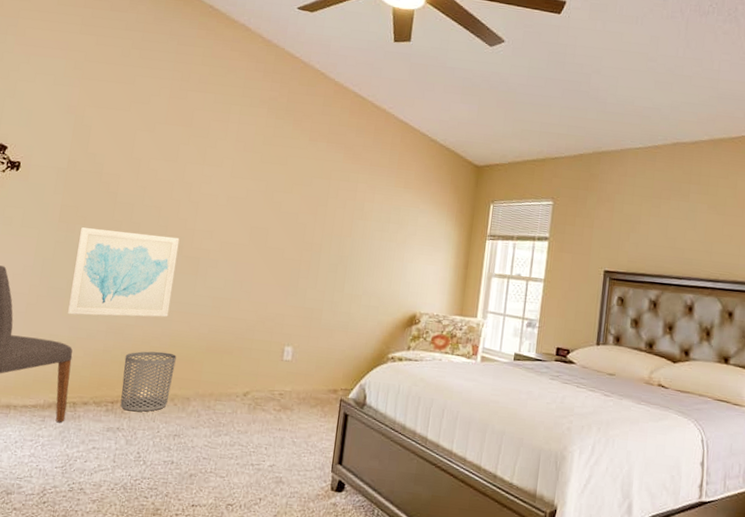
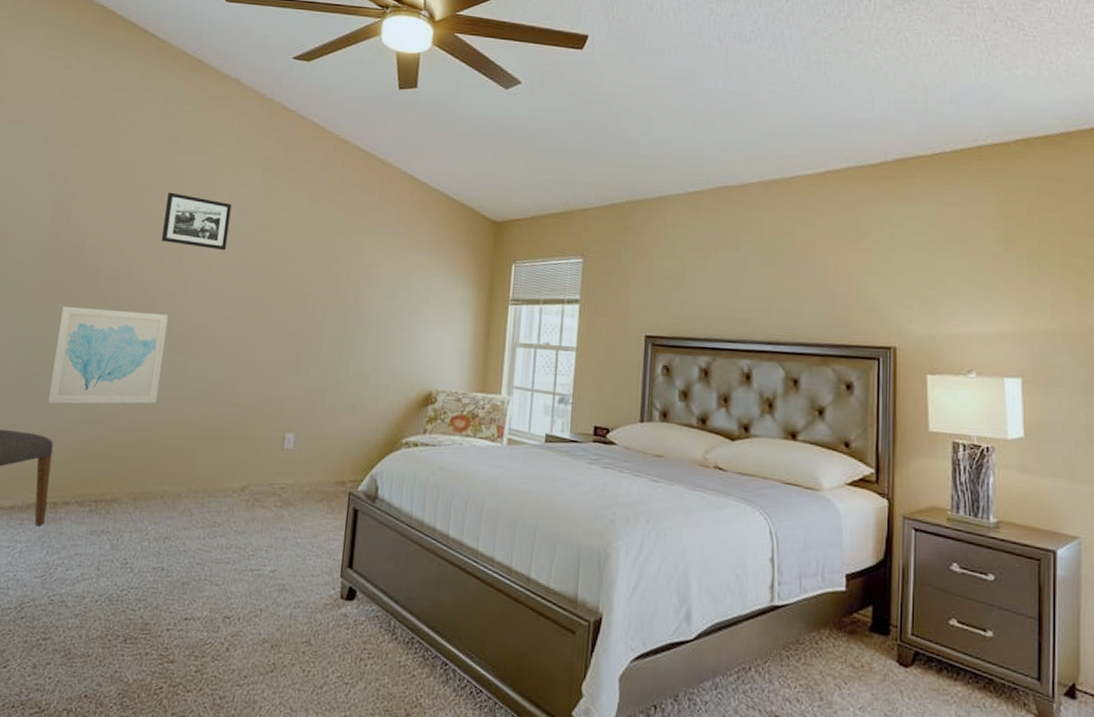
waste bin: present [120,351,177,412] -> none [105,442,166,512]
picture frame: none [174,126,239,182] -> present [162,192,232,251]

